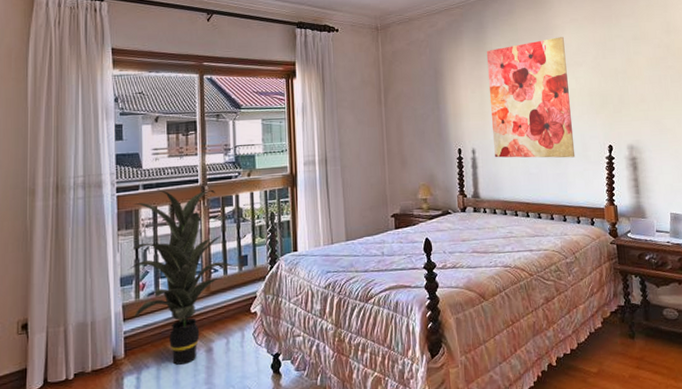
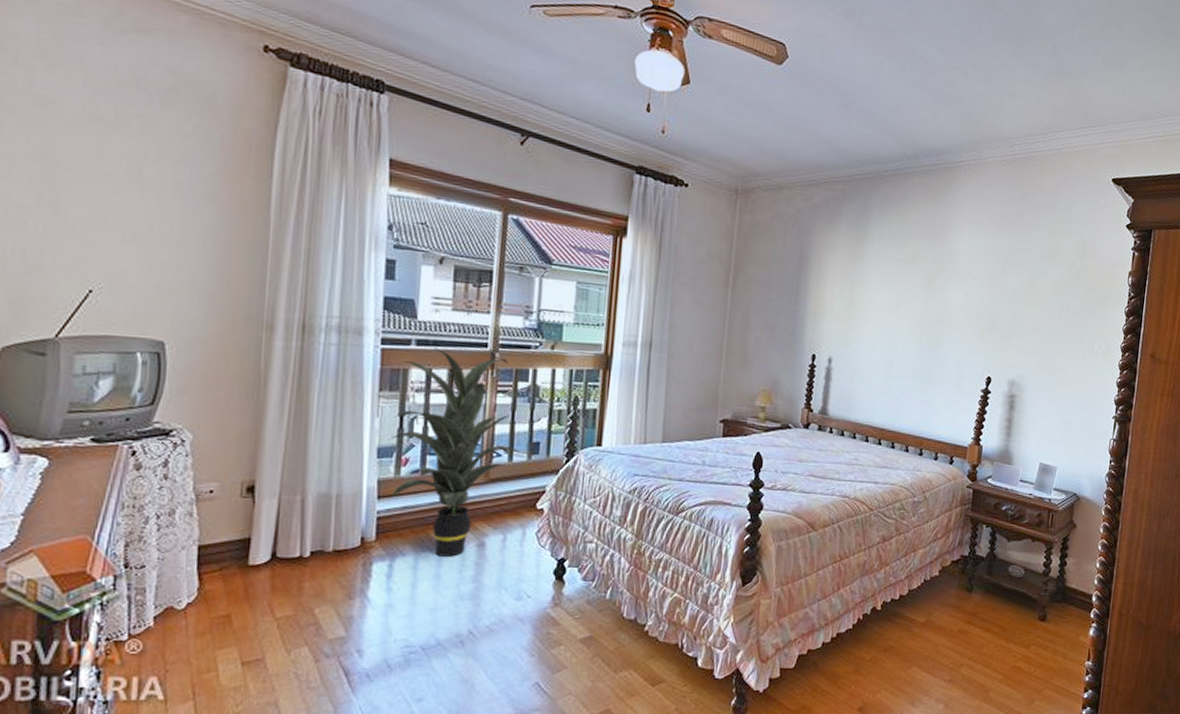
wall art: present [486,37,576,158] -> none [854,239,961,385]

